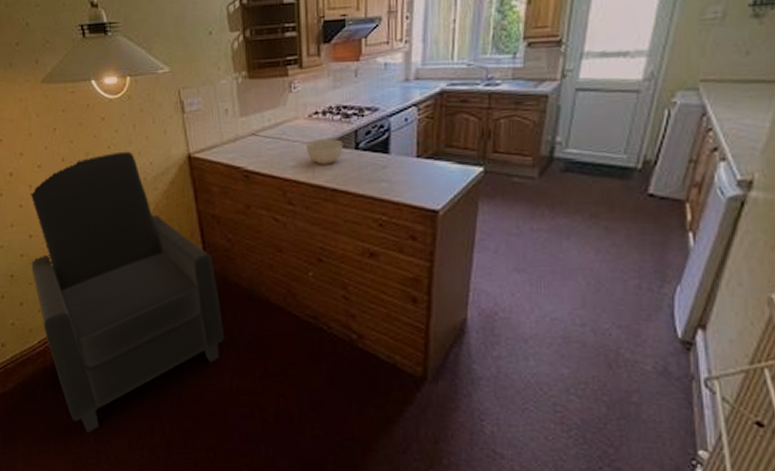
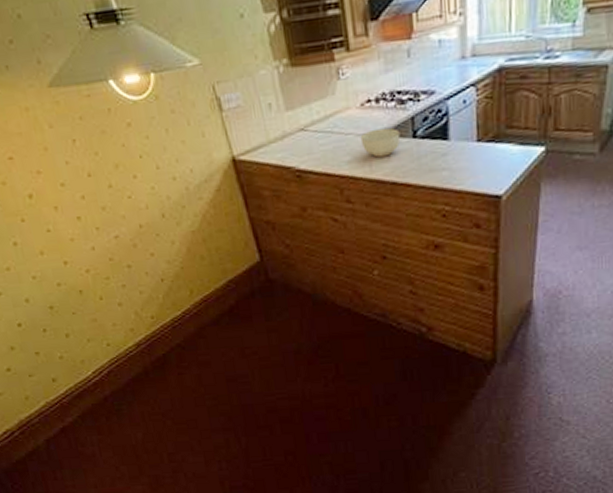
chair: present [28,151,225,433] -> none [54,159,293,455]

